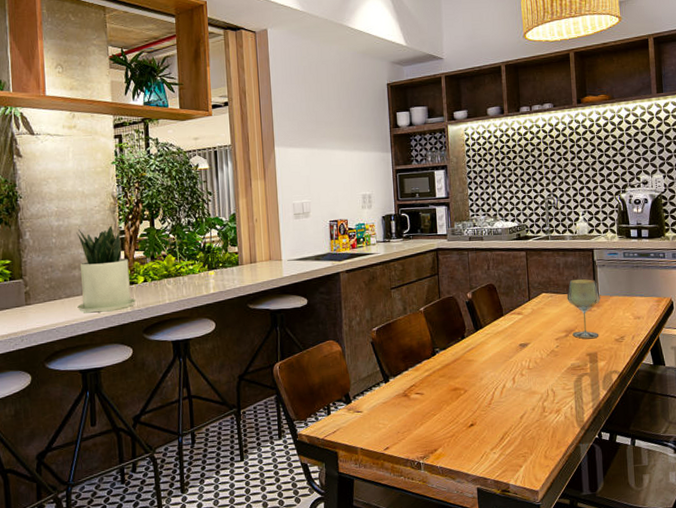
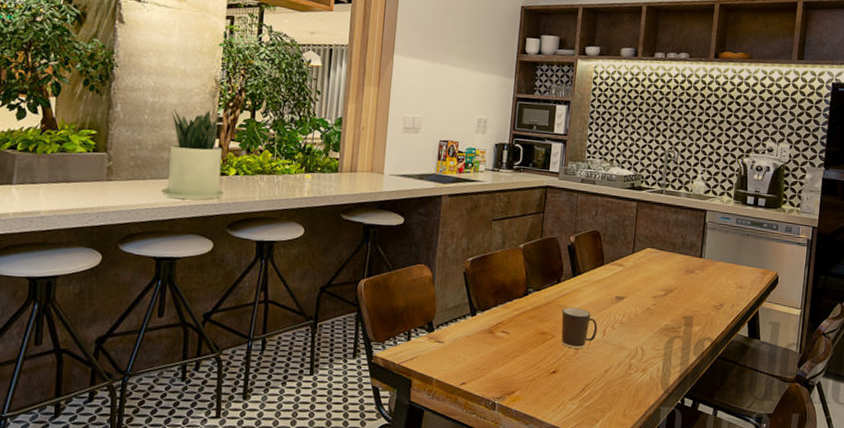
mug: none [470,360,507,400] -> present [561,307,598,349]
wine glass: present [567,278,600,339] -> none [671,238,706,302]

